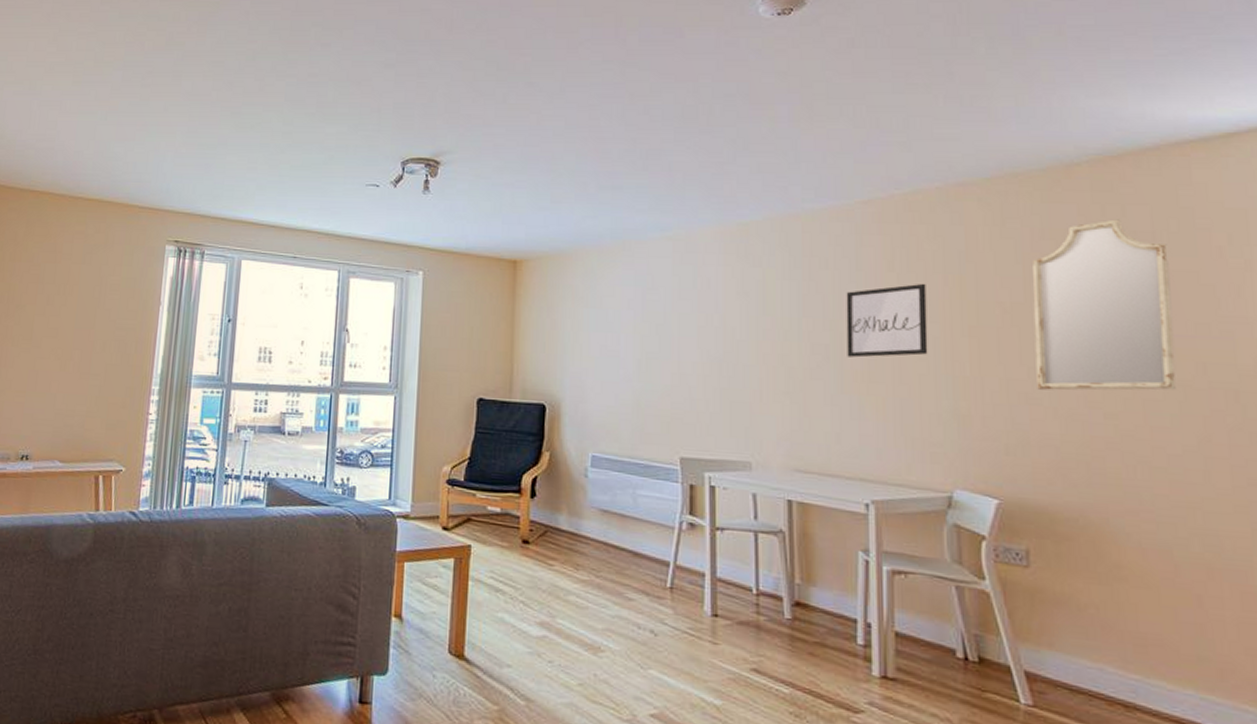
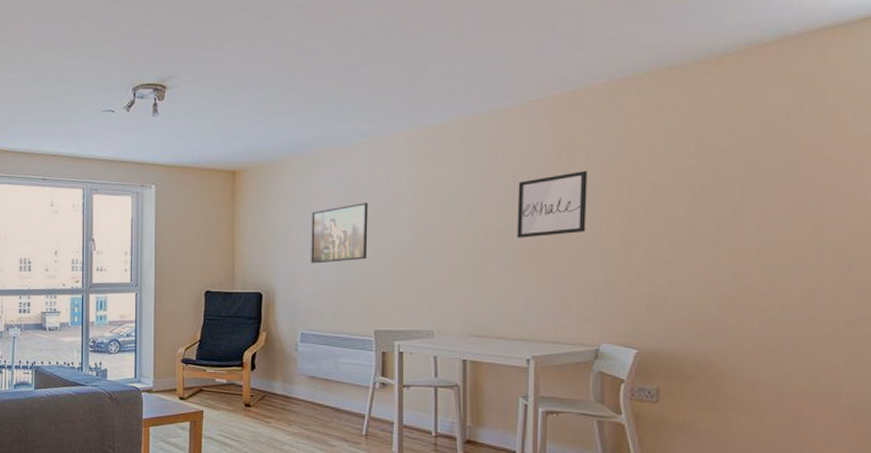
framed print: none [604,304,672,374] -> present [311,202,368,264]
home mirror: present [1031,219,1177,391] -> none [676,103,800,256]

